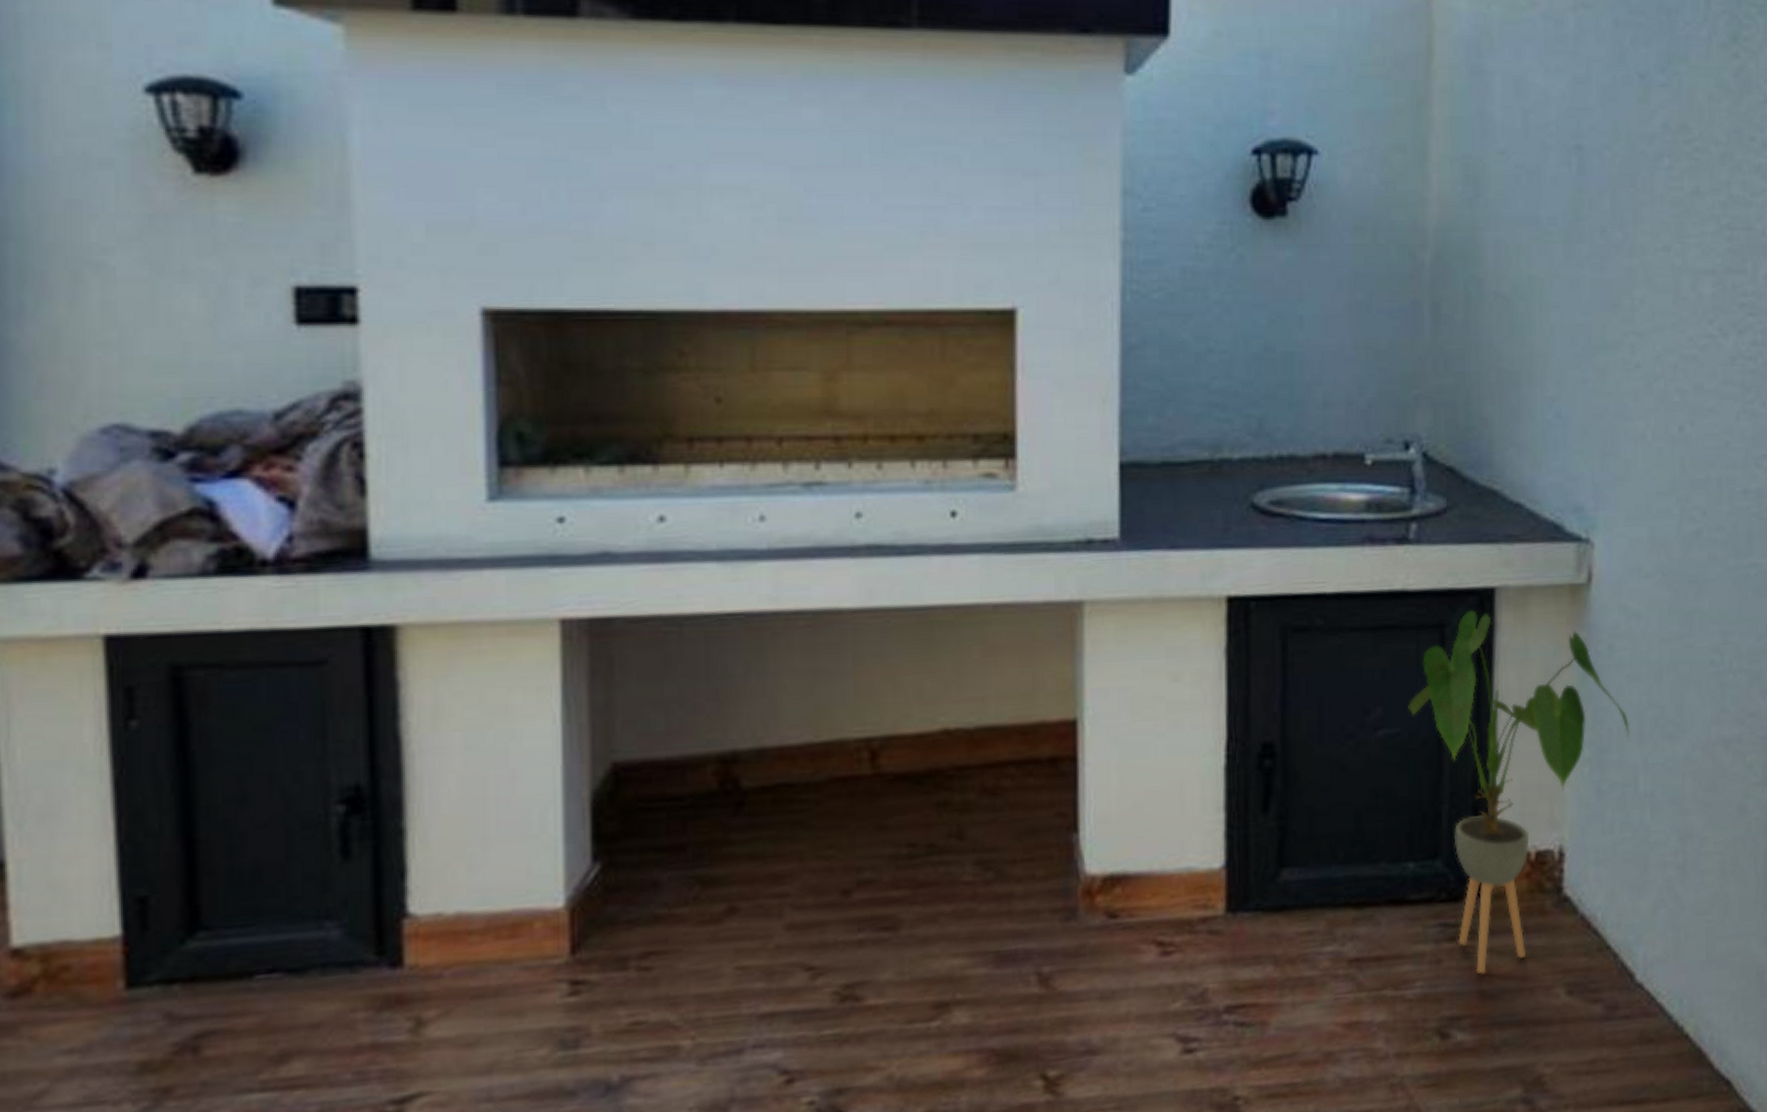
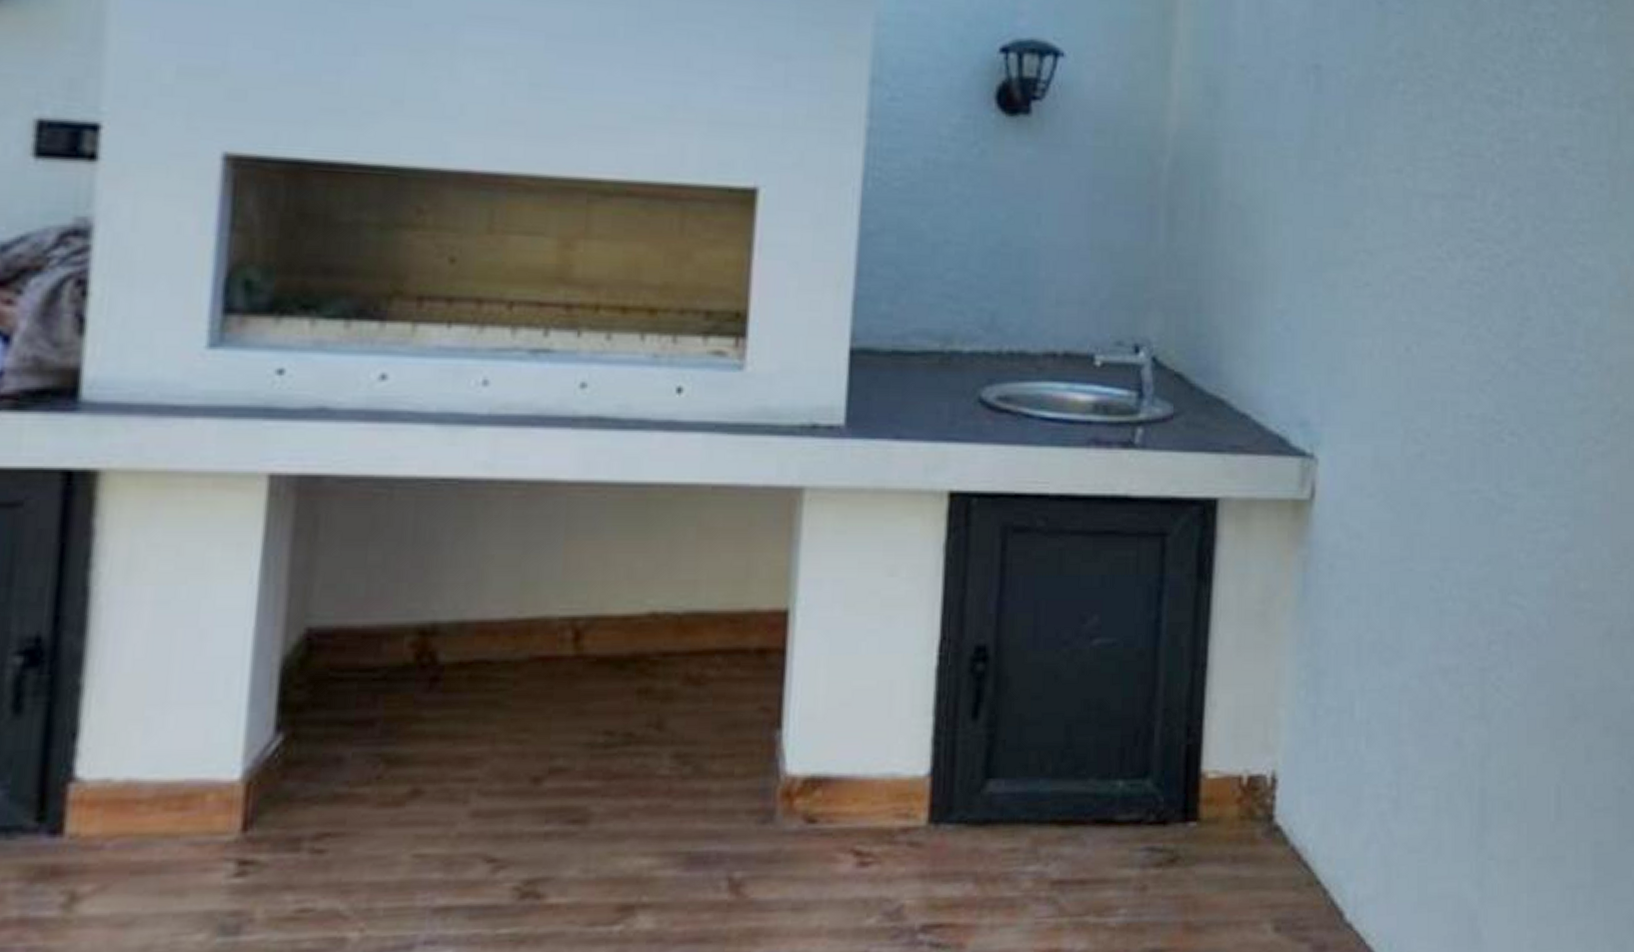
house plant: present [1408,610,1629,975] -> none [1125,520,1347,905]

